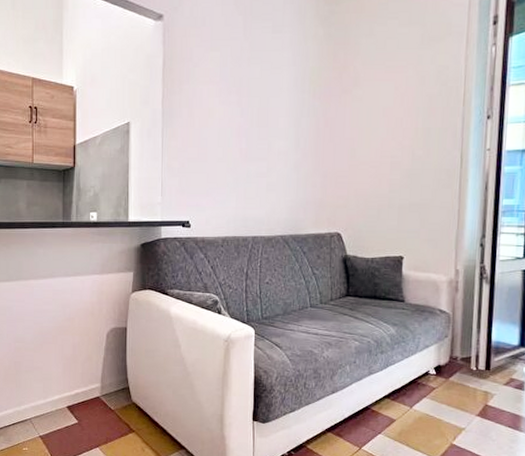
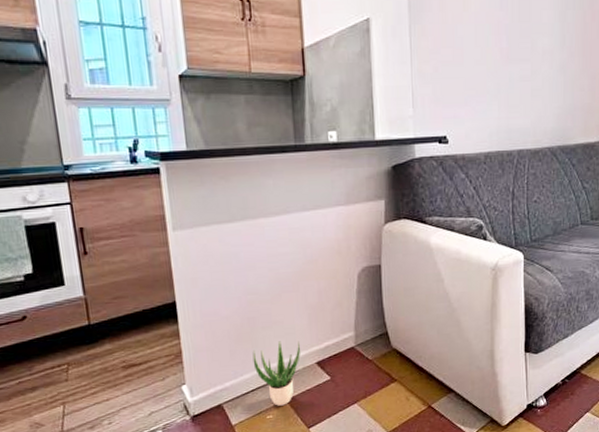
potted plant: none [16,384,54,441] -> present [252,341,300,406]

